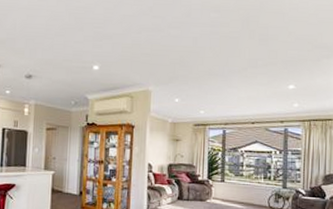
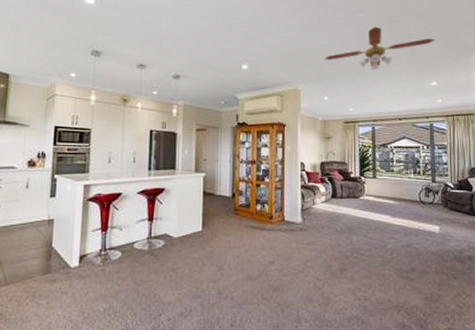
ceiling fan: none [177,26,295,72] -> present [324,26,435,70]

